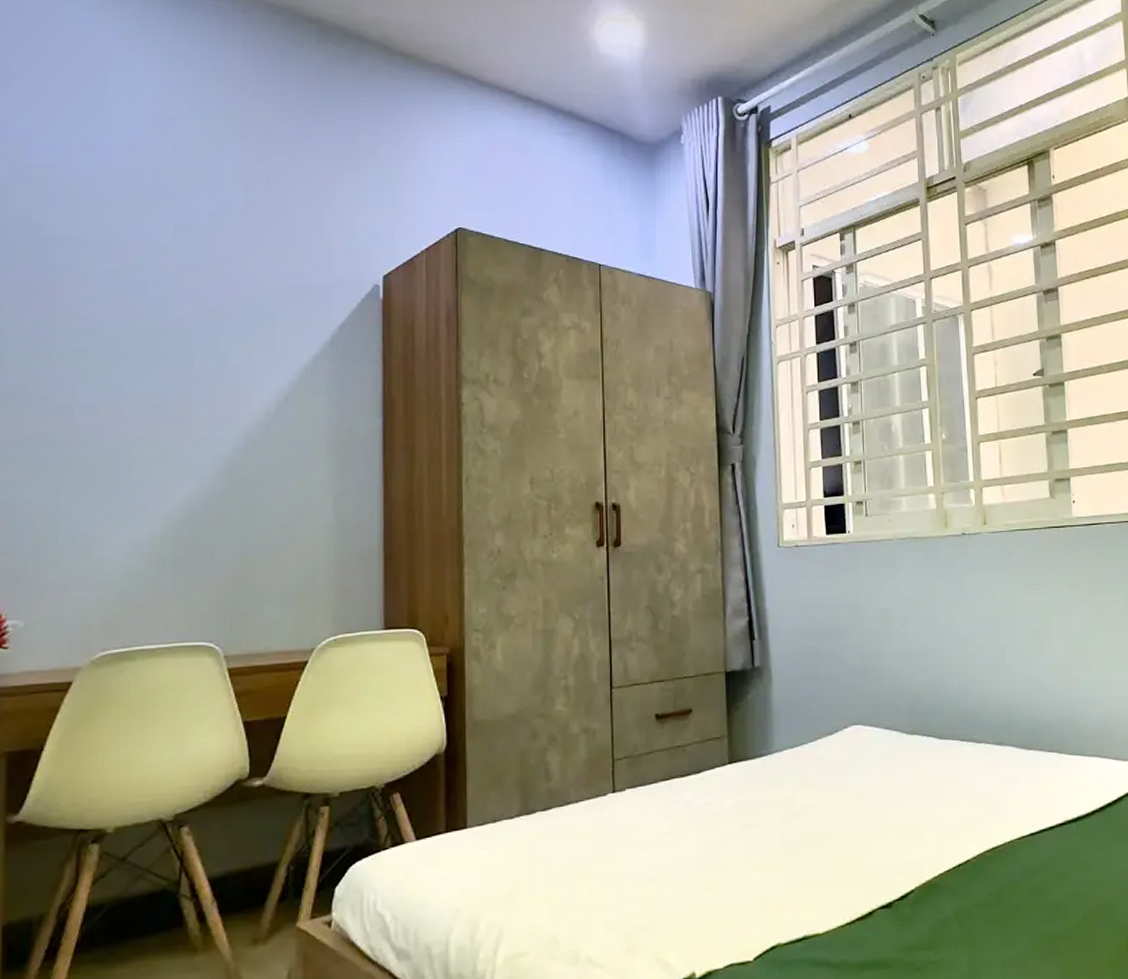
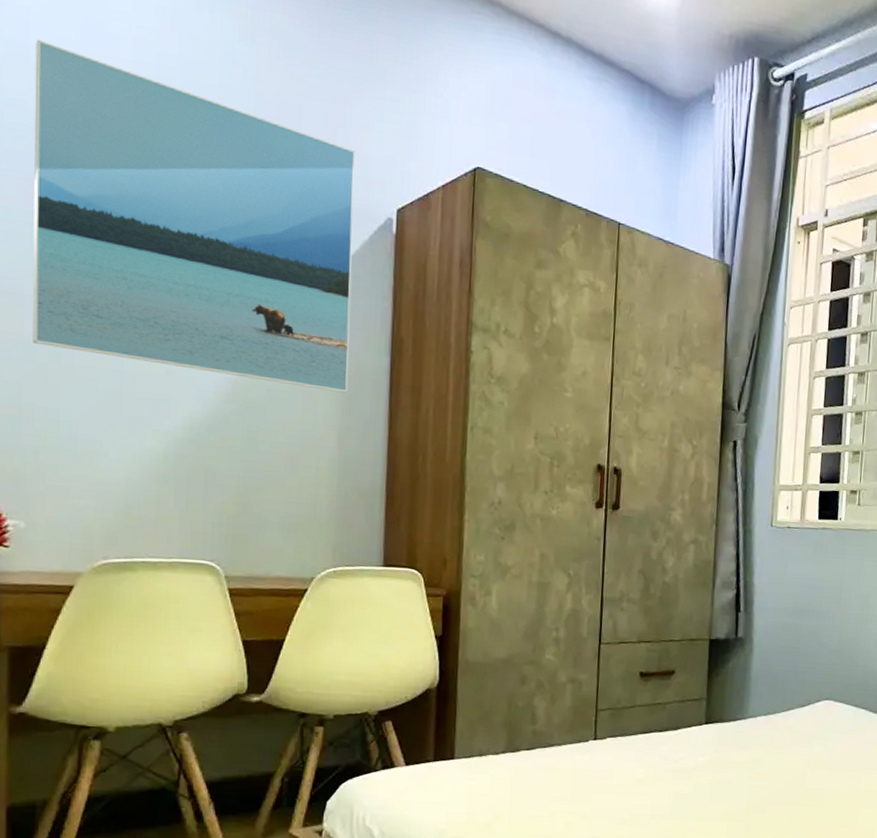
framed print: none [34,159,342,458] -> present [32,39,355,393]

